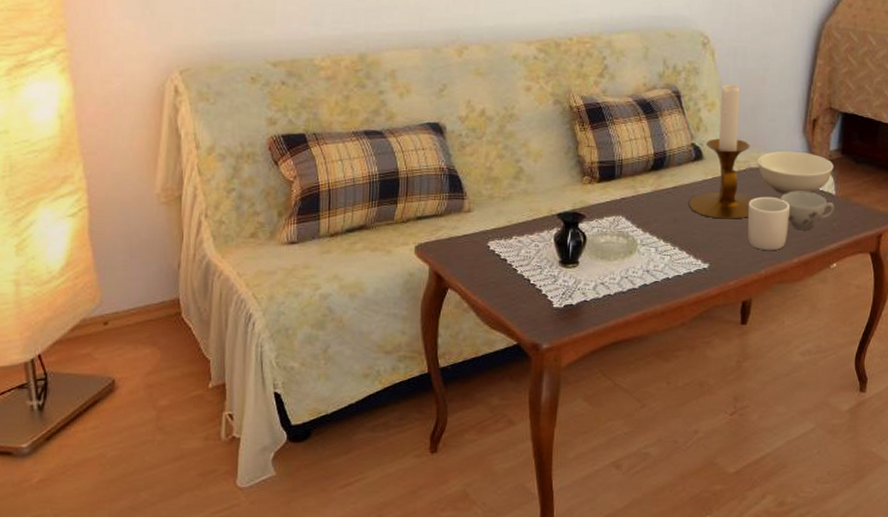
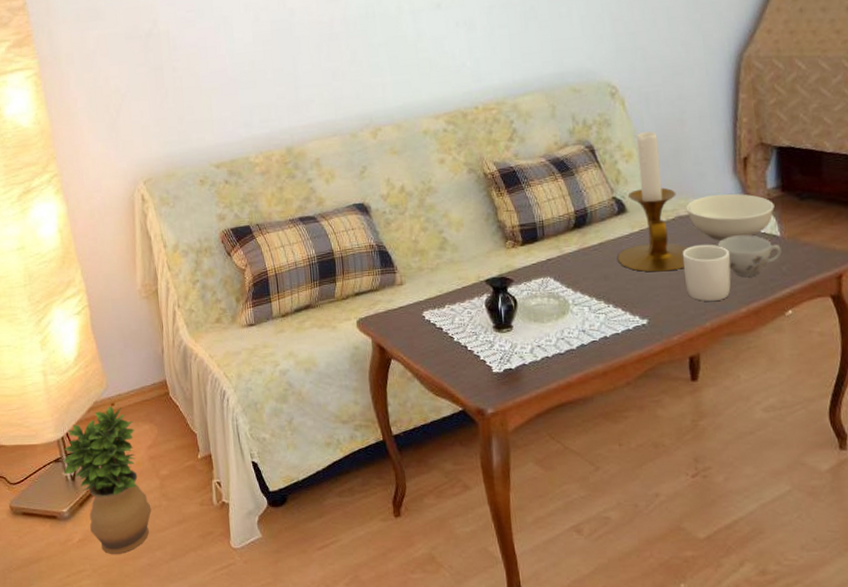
potted plant: none [30,326,141,496] -> present [63,407,152,554]

